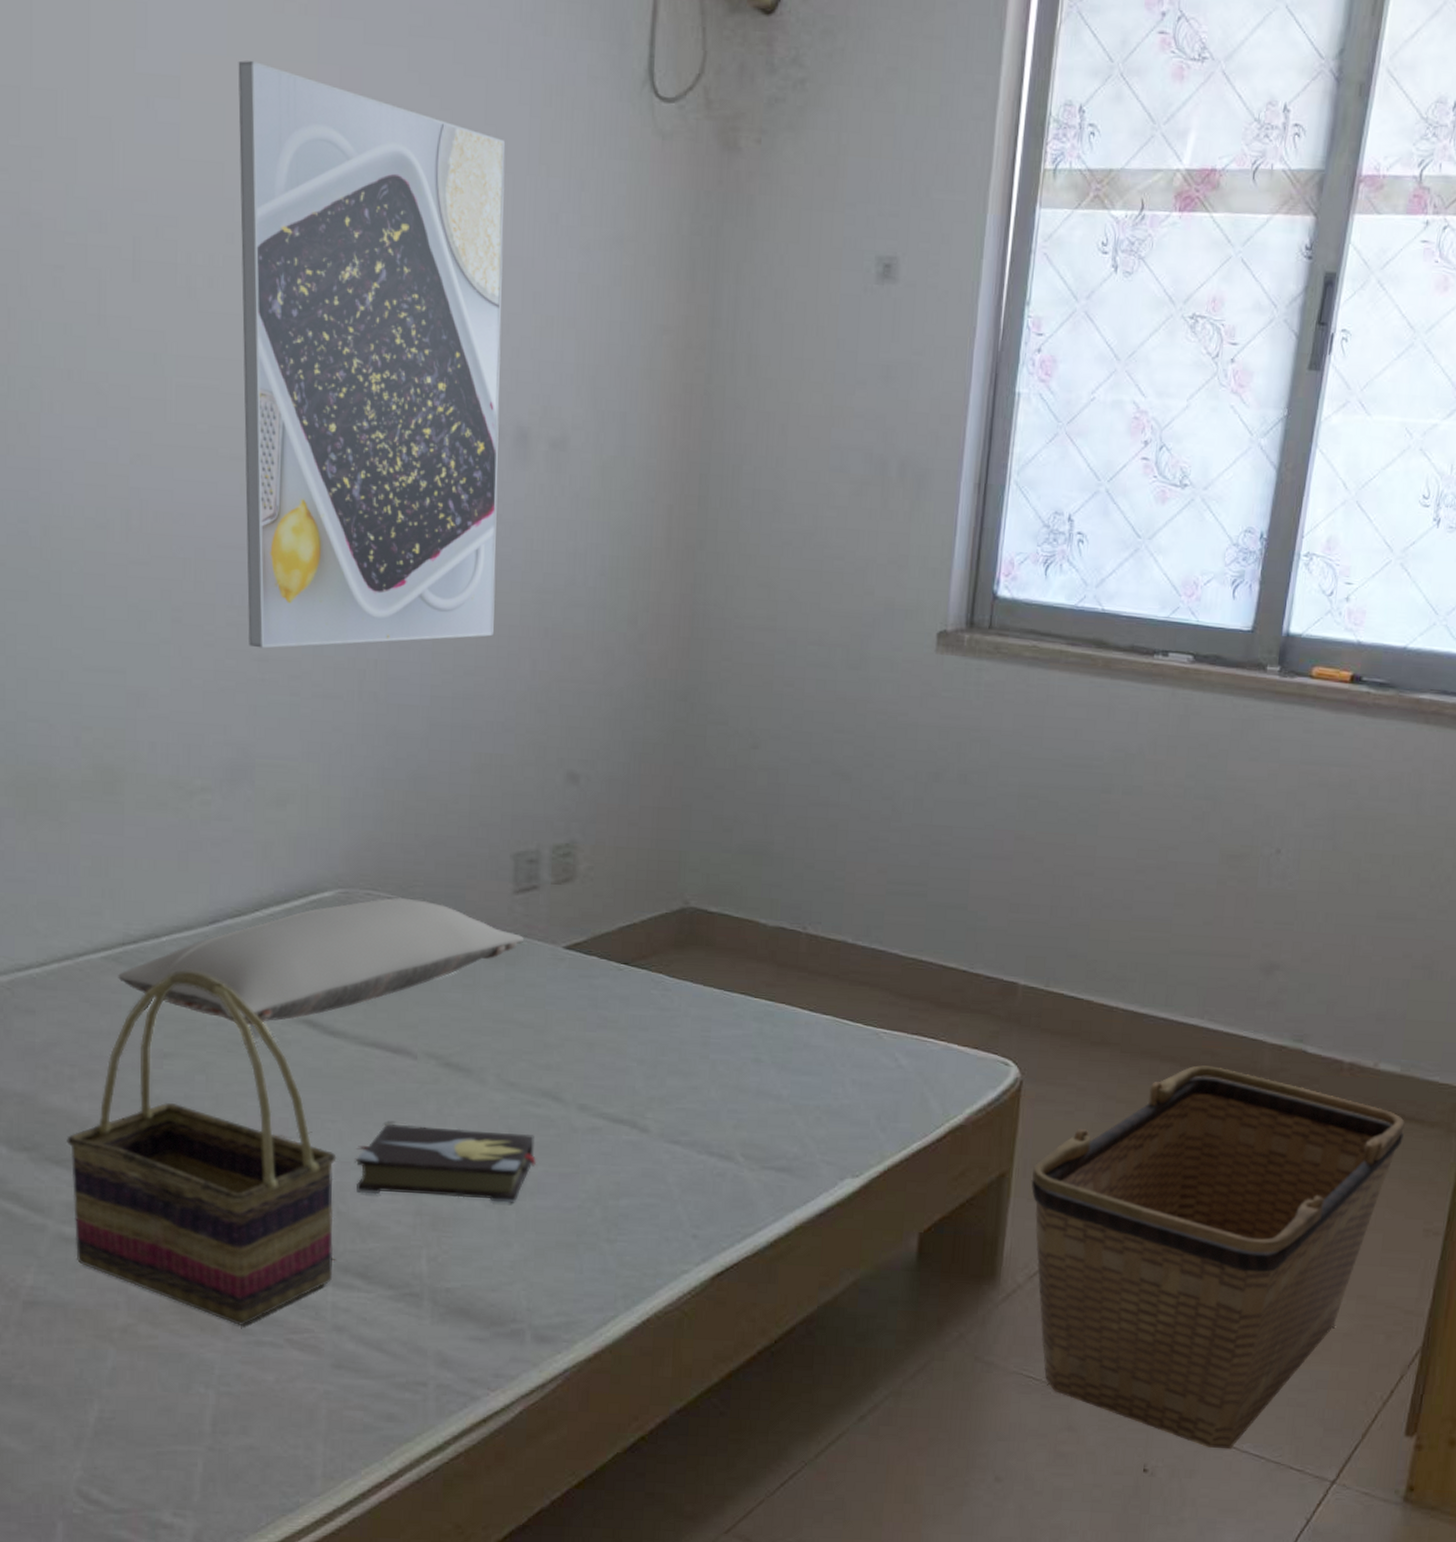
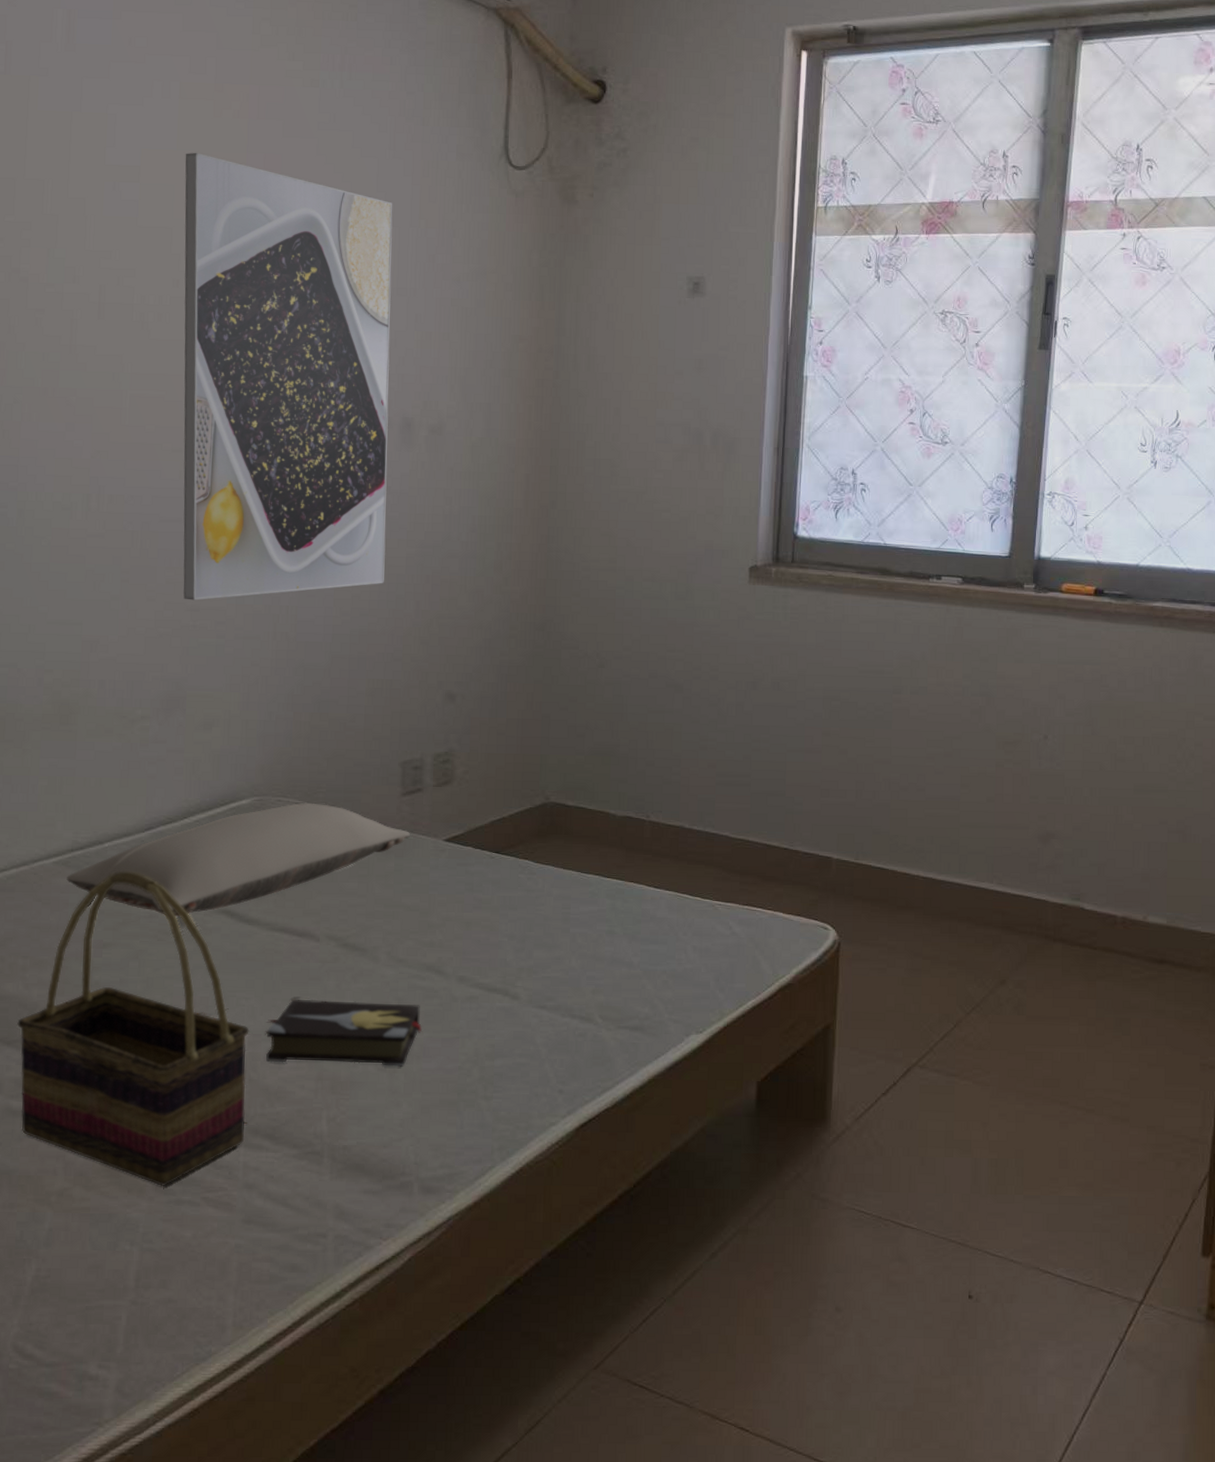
bicycle basket: present [1031,1065,1405,1450] -> none [852,924,1175,1275]

